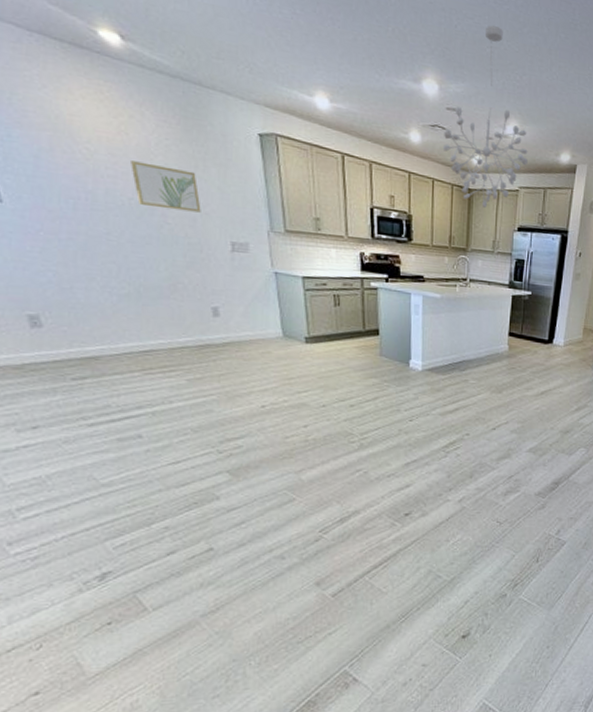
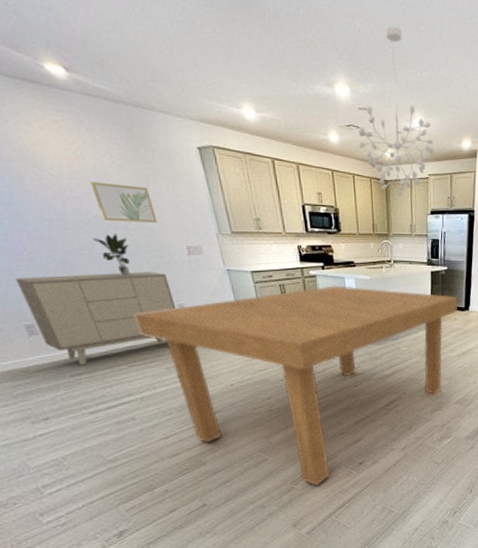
sideboard: none [26,260,209,368] -> present [15,272,176,366]
potted plant: none [123,221,164,269] -> present [93,234,130,275]
dining table: none [158,301,541,537] -> present [134,286,458,486]

